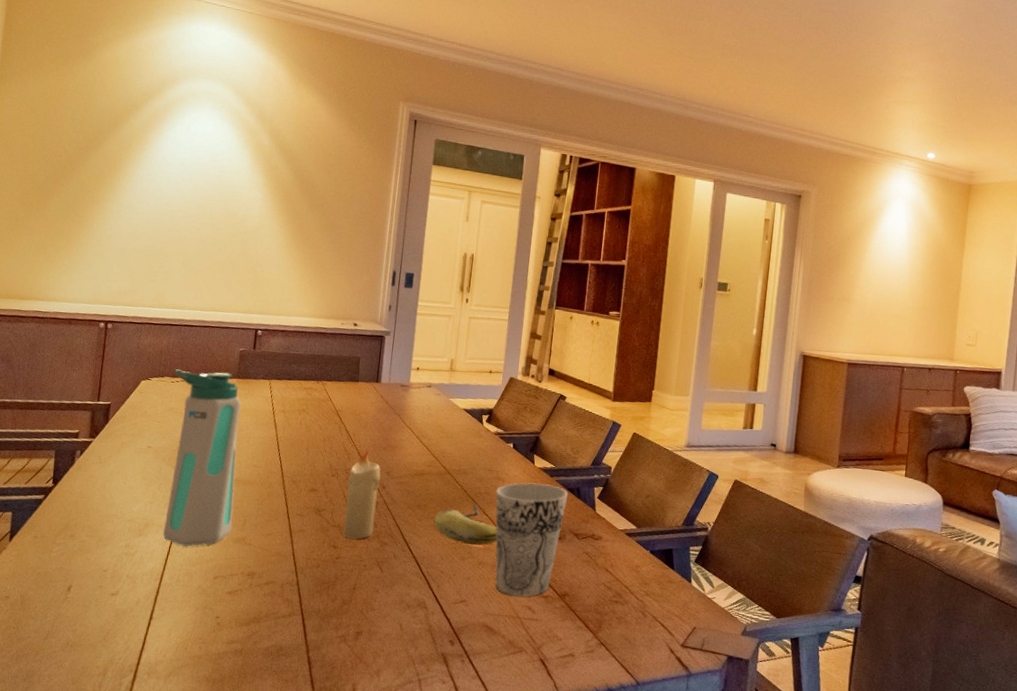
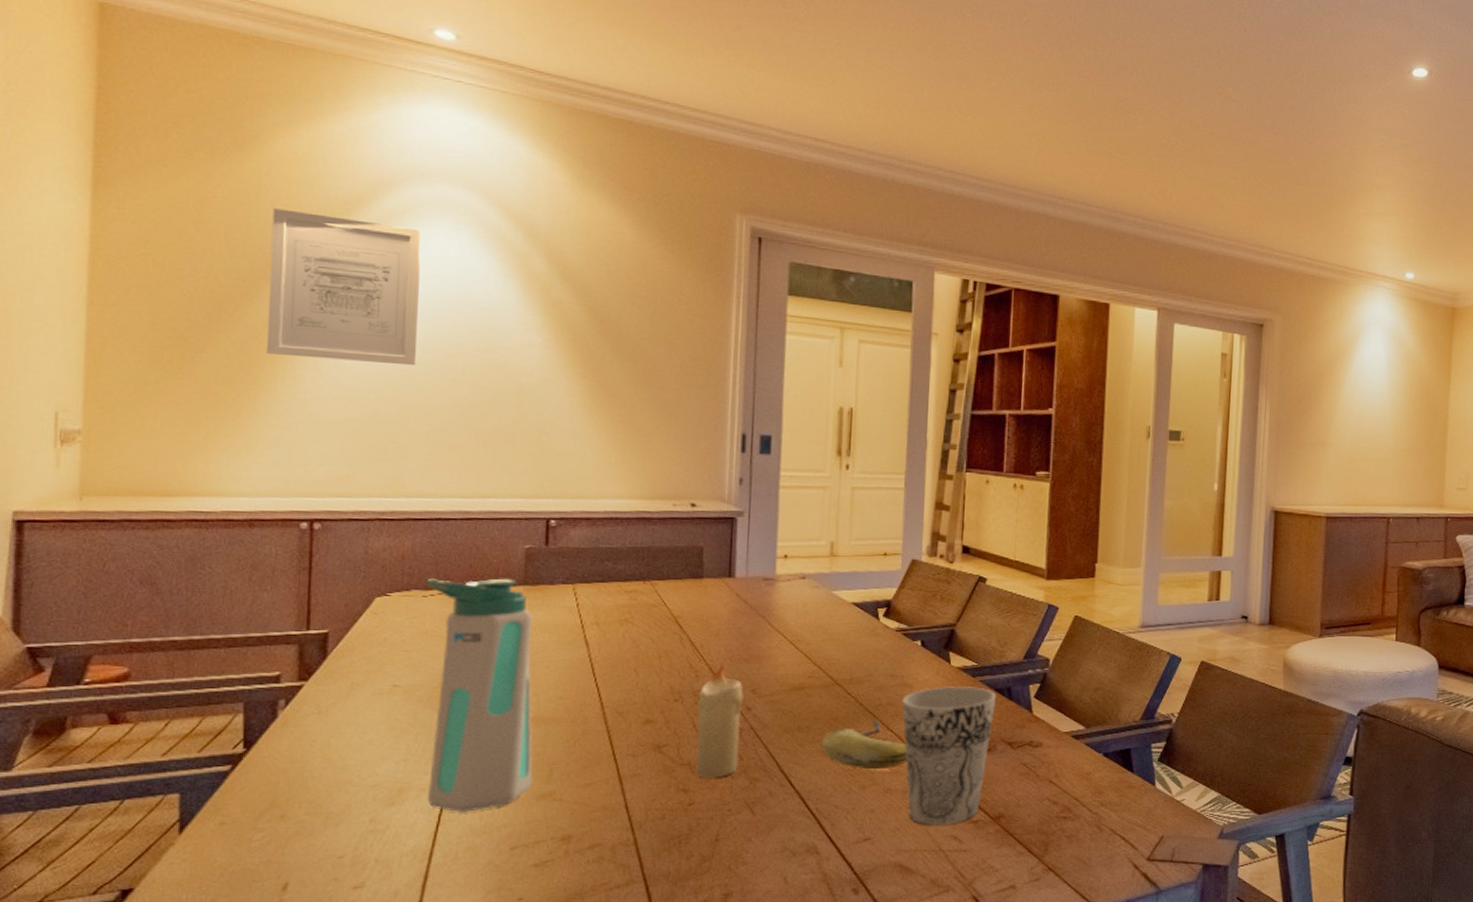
wall art: none [88,98,191,212] -> present [265,208,422,366]

